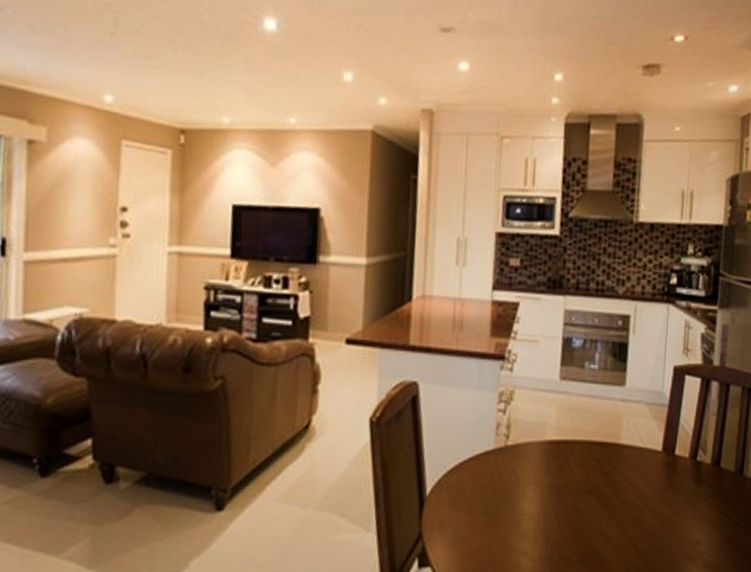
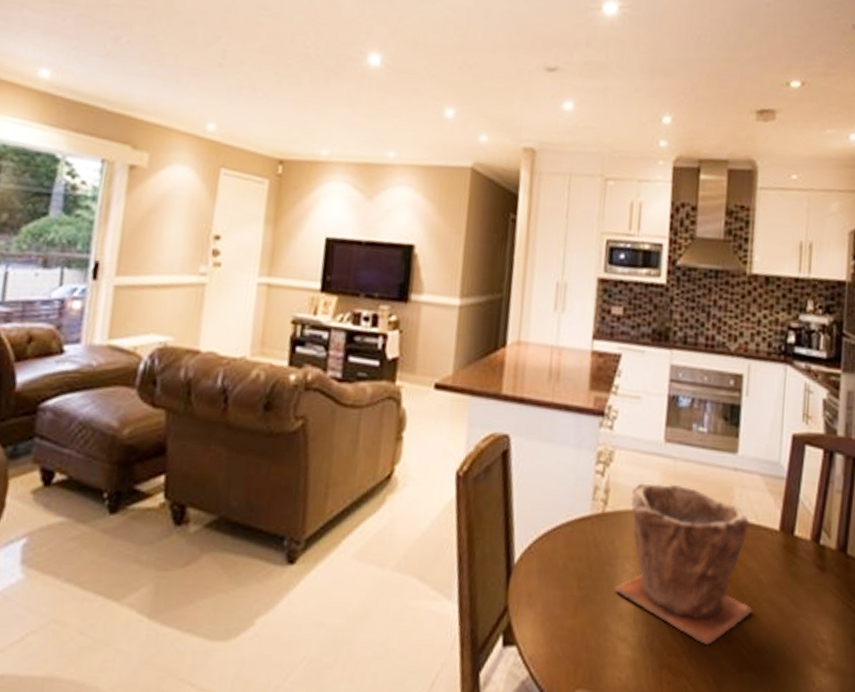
plant pot: none [517,416,639,553] -> present [614,482,753,645]

